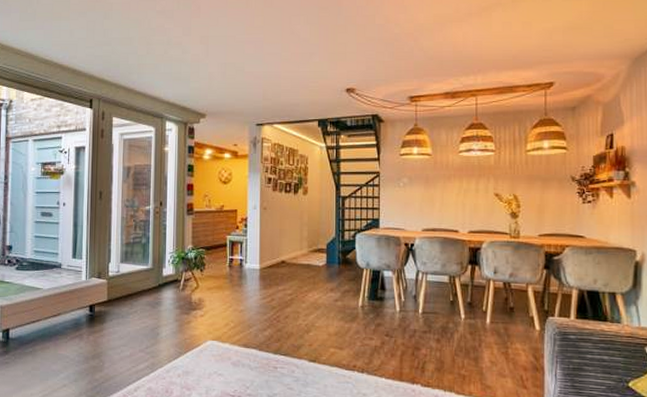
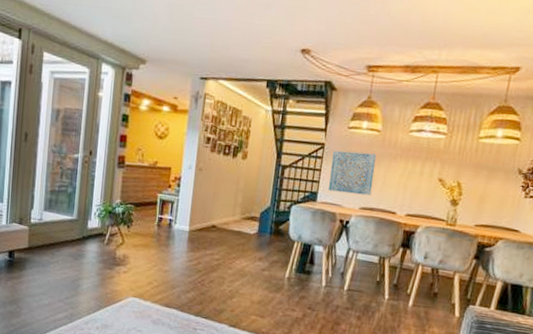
wall art: none [388,176,431,217] -> present [328,150,377,196]

